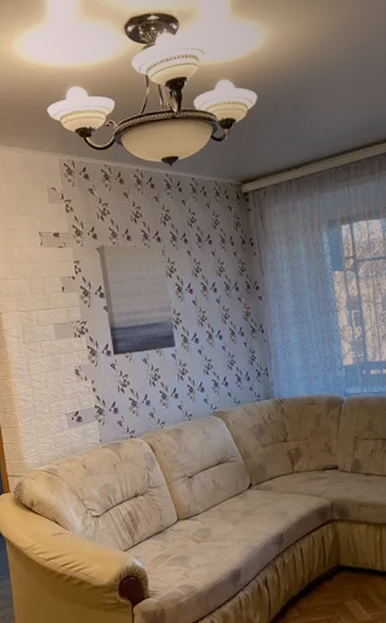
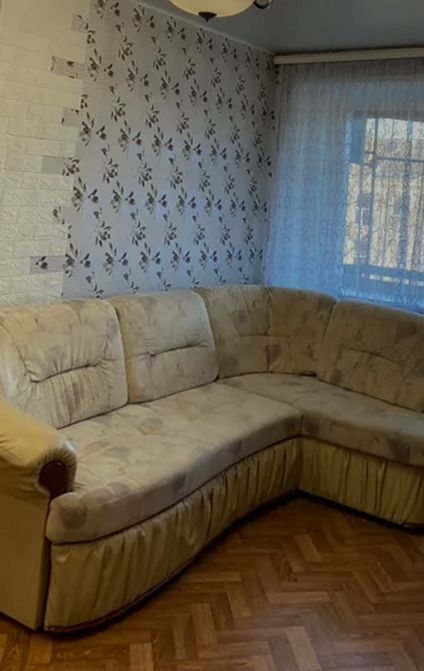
wall art: present [98,245,176,356] -> none [99,84,180,208]

